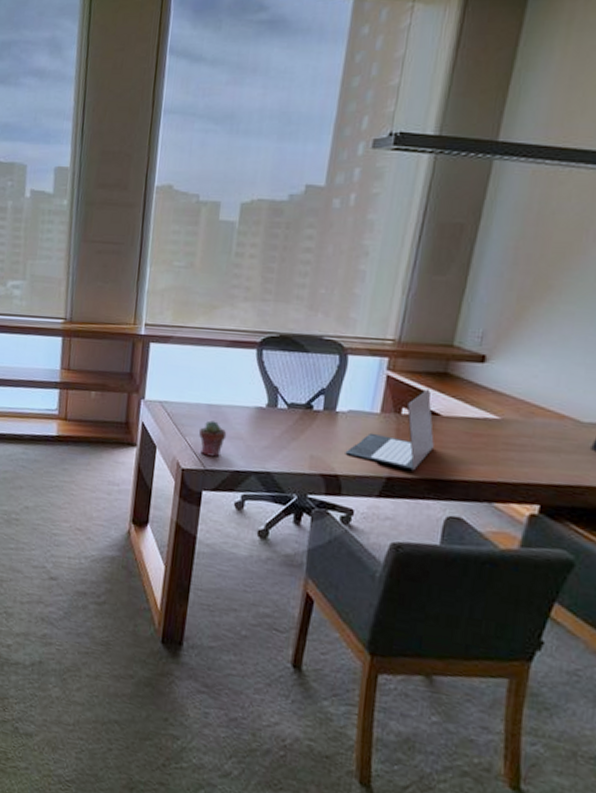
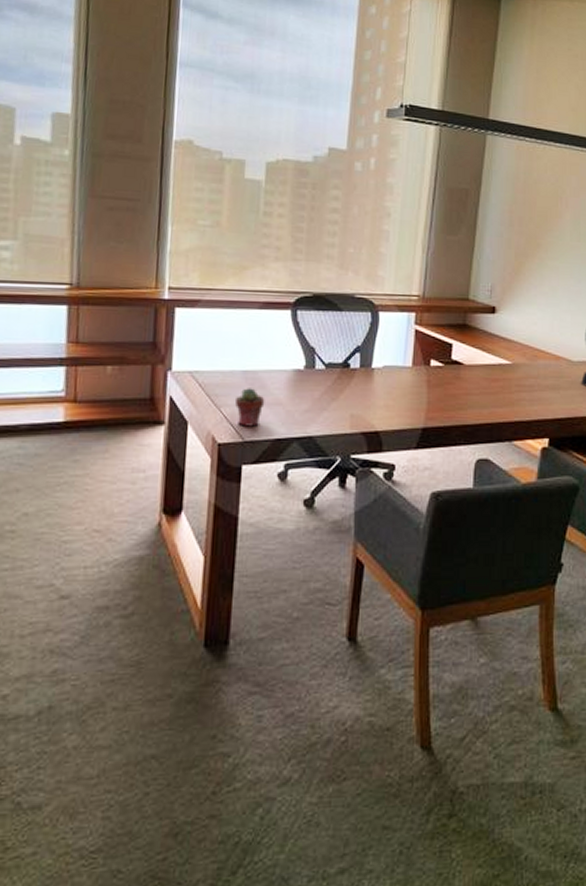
laptop: present [345,389,434,471] -> none [383,340,460,420]

